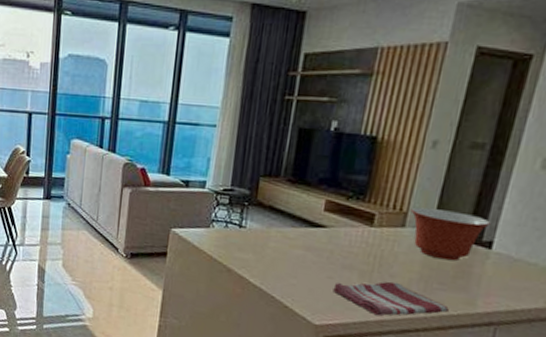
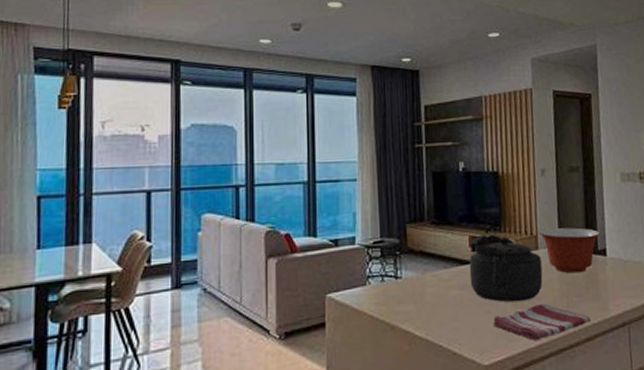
kettle: none [316,201,406,276] -> present [469,234,543,303]

